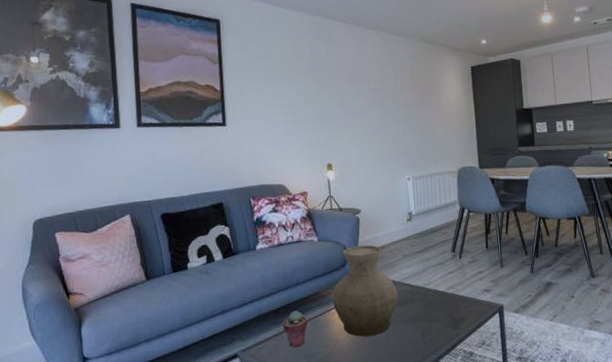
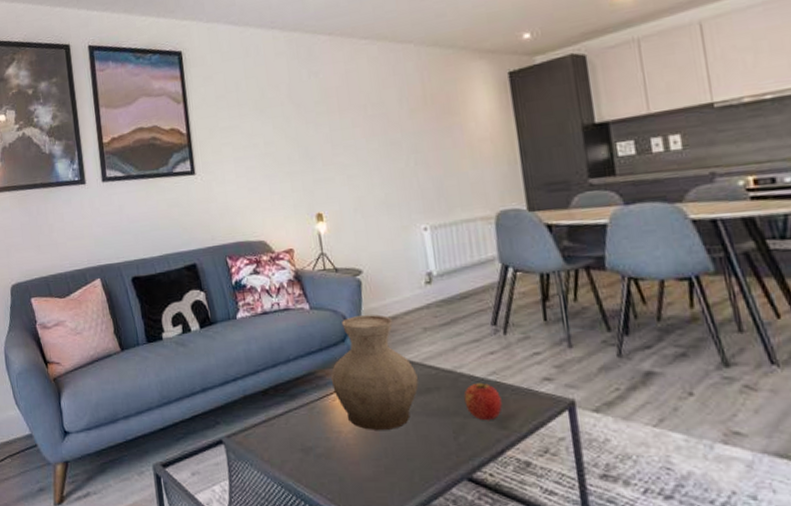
potted succulent: present [282,311,308,348] -> none [271,393,303,438]
apple: none [430,295,456,323] -> present [463,382,502,420]

